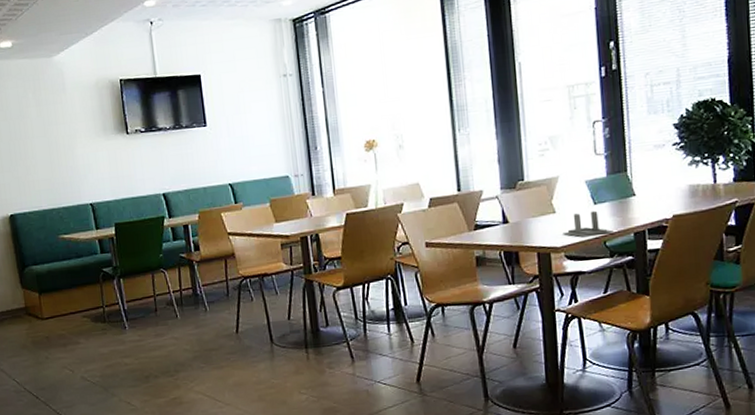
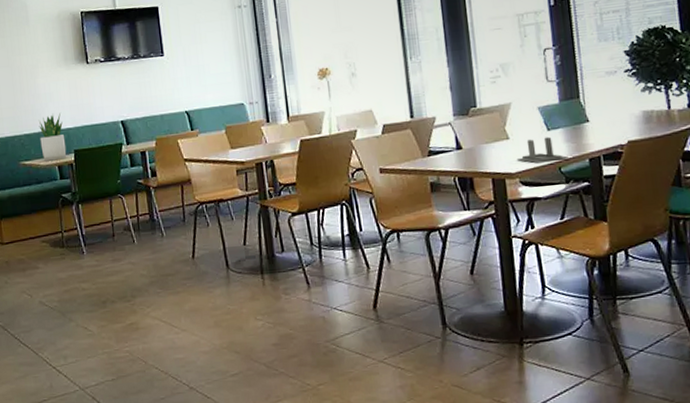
planter: none [78,184,107,235] -> present [39,112,67,161]

